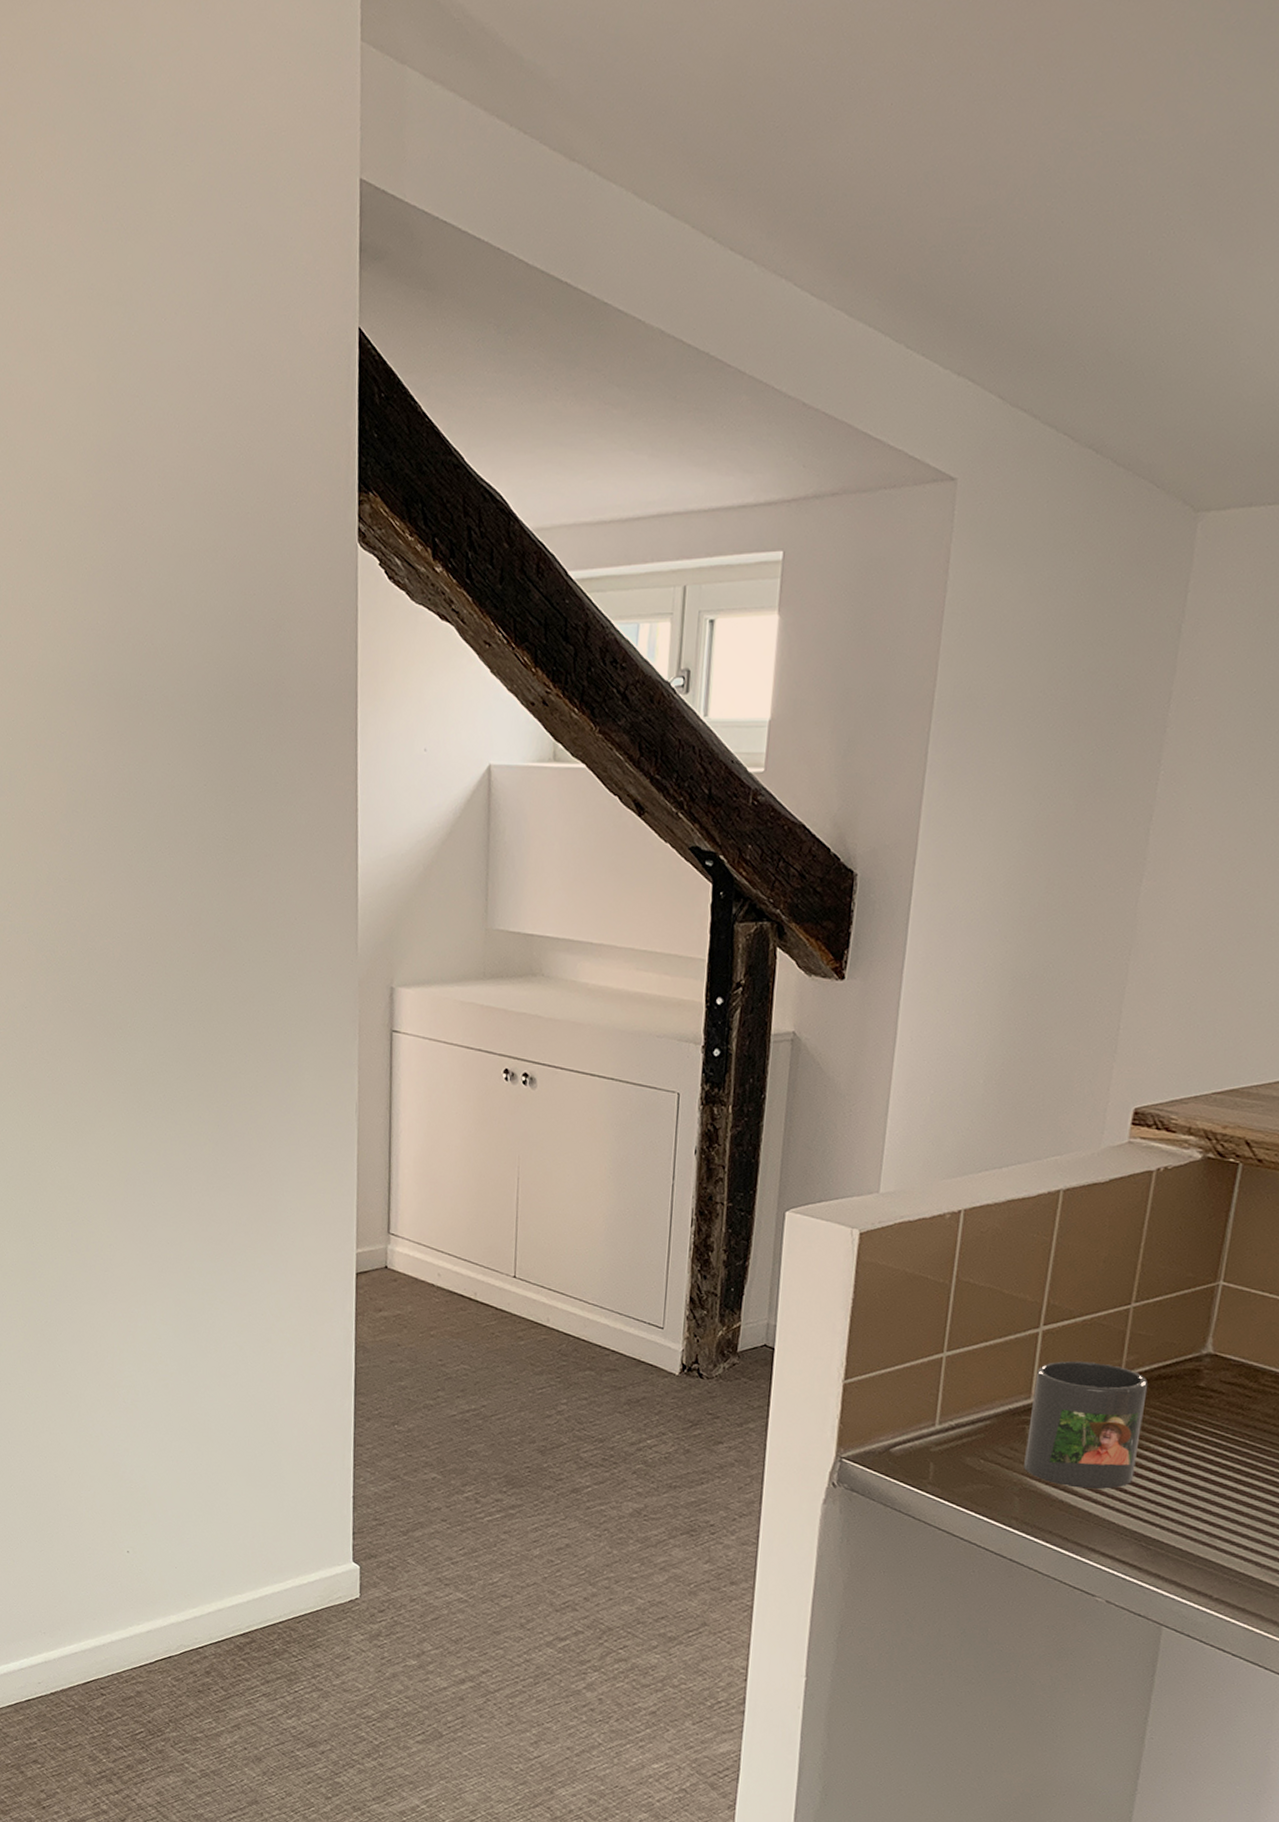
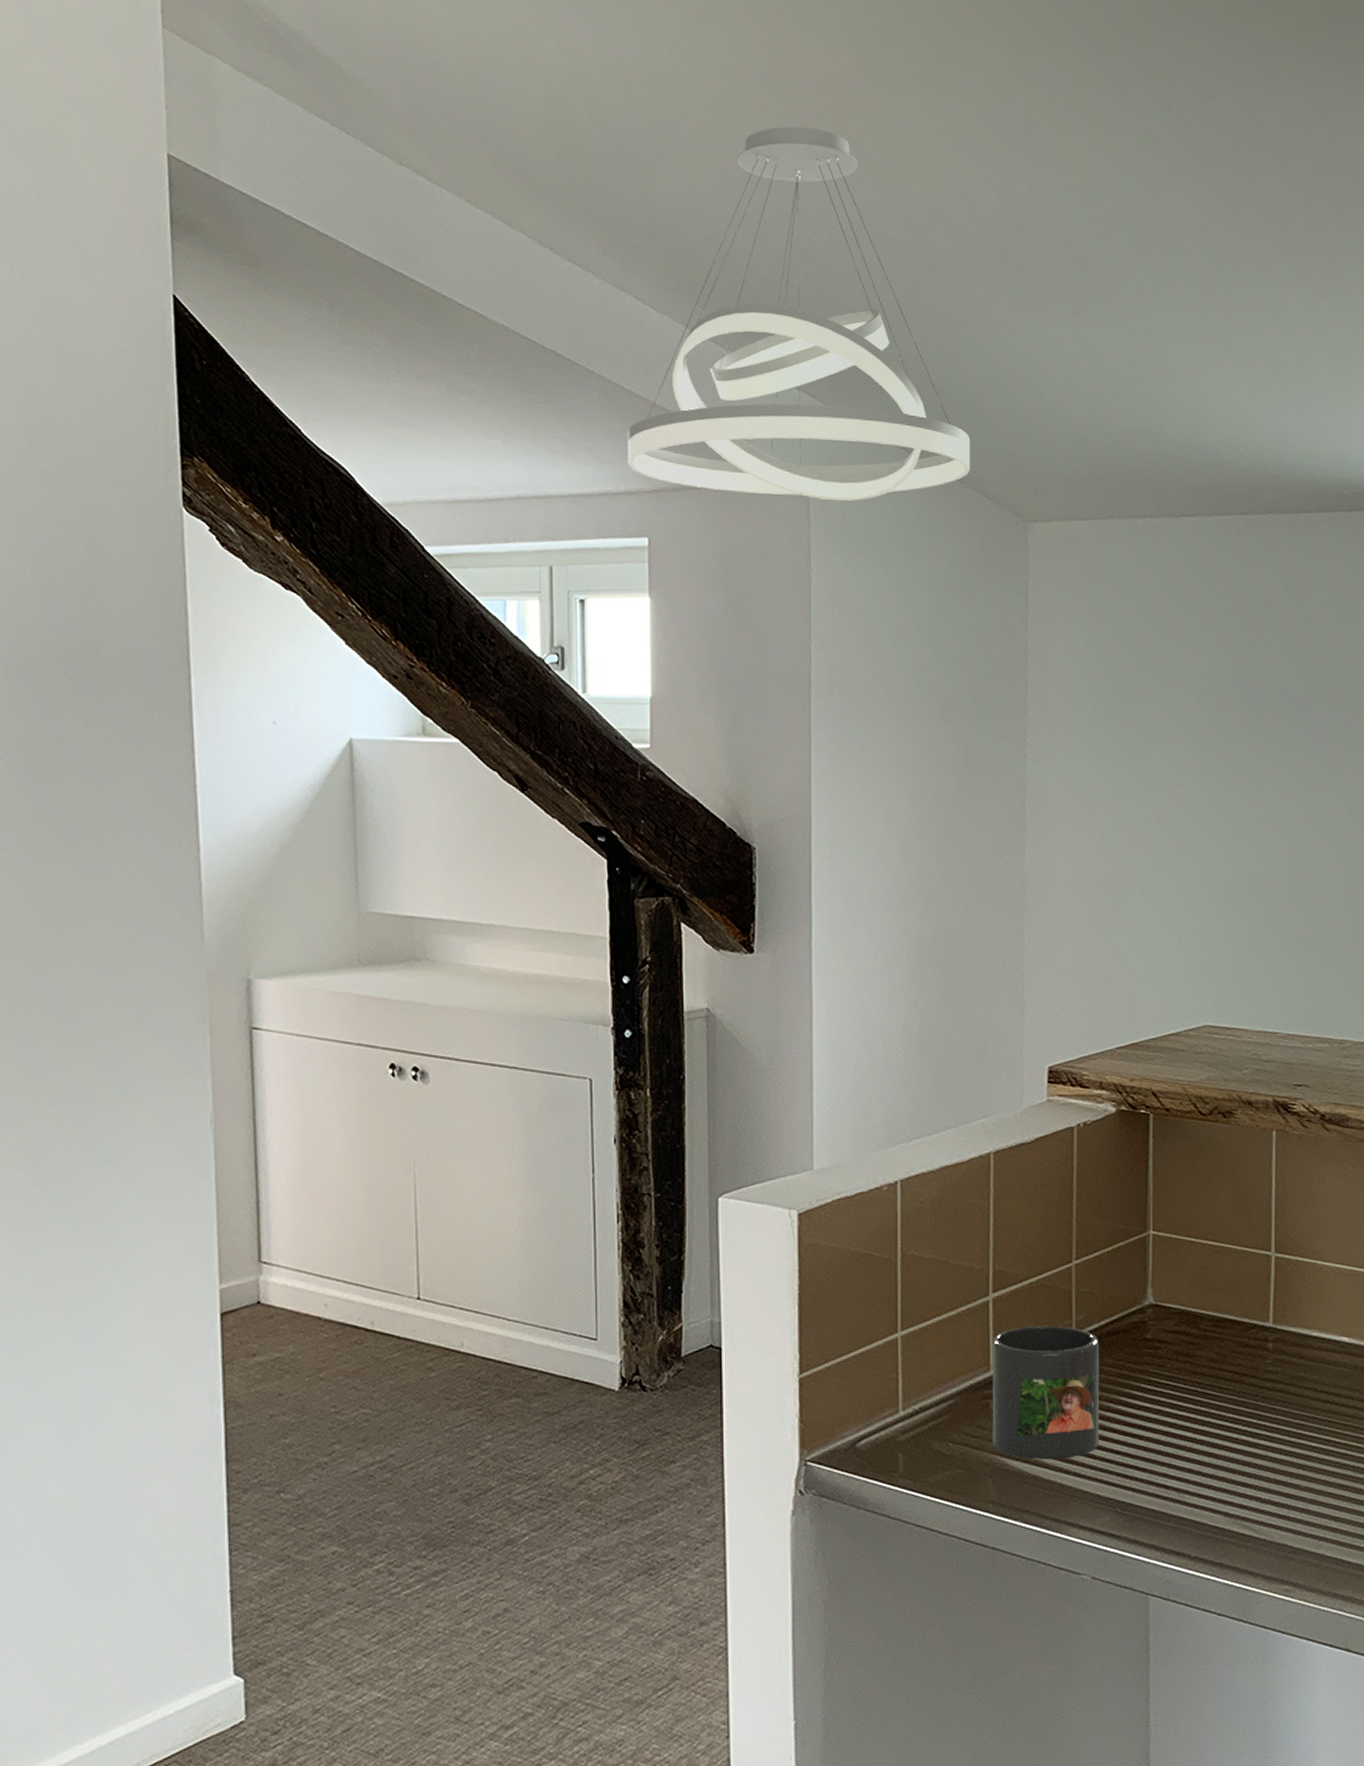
pendant light: none [770,56,1146,498] -> present [628,126,971,501]

